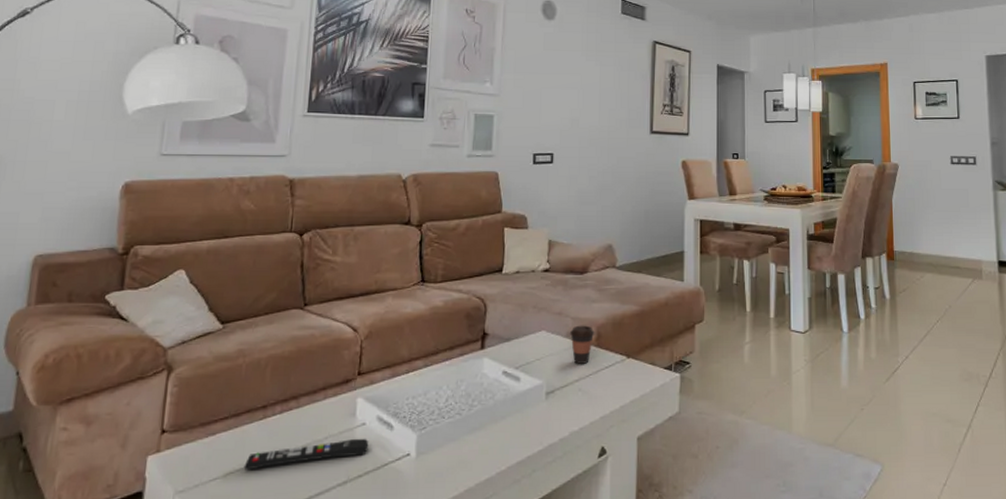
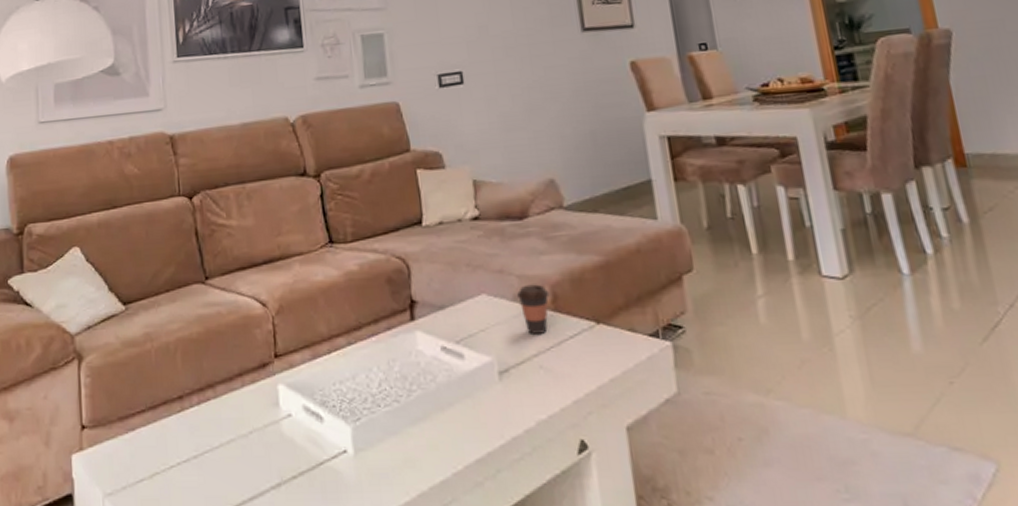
remote control: present [244,438,369,471] -> none [169,432,299,471]

